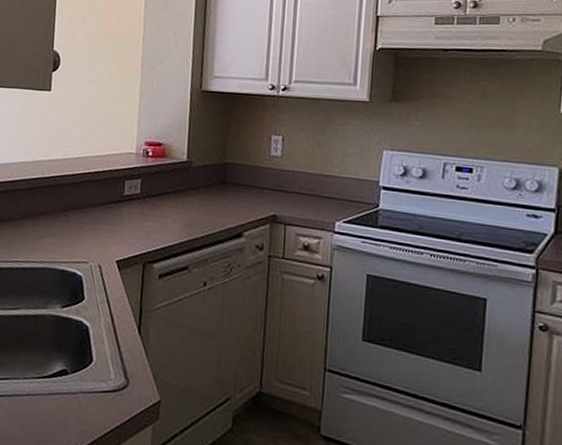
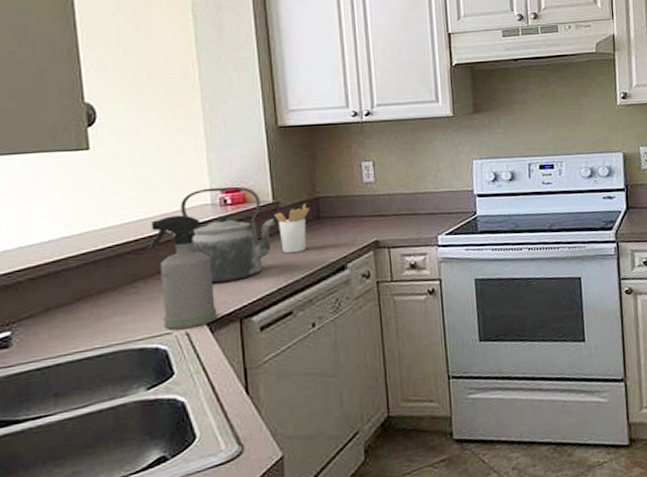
spray bottle: none [82,158,129,262] -> present [149,215,217,330]
kettle: none [110,138,186,227] -> present [181,186,275,284]
utensil holder: none [186,167,218,212] -> present [275,204,310,253]

